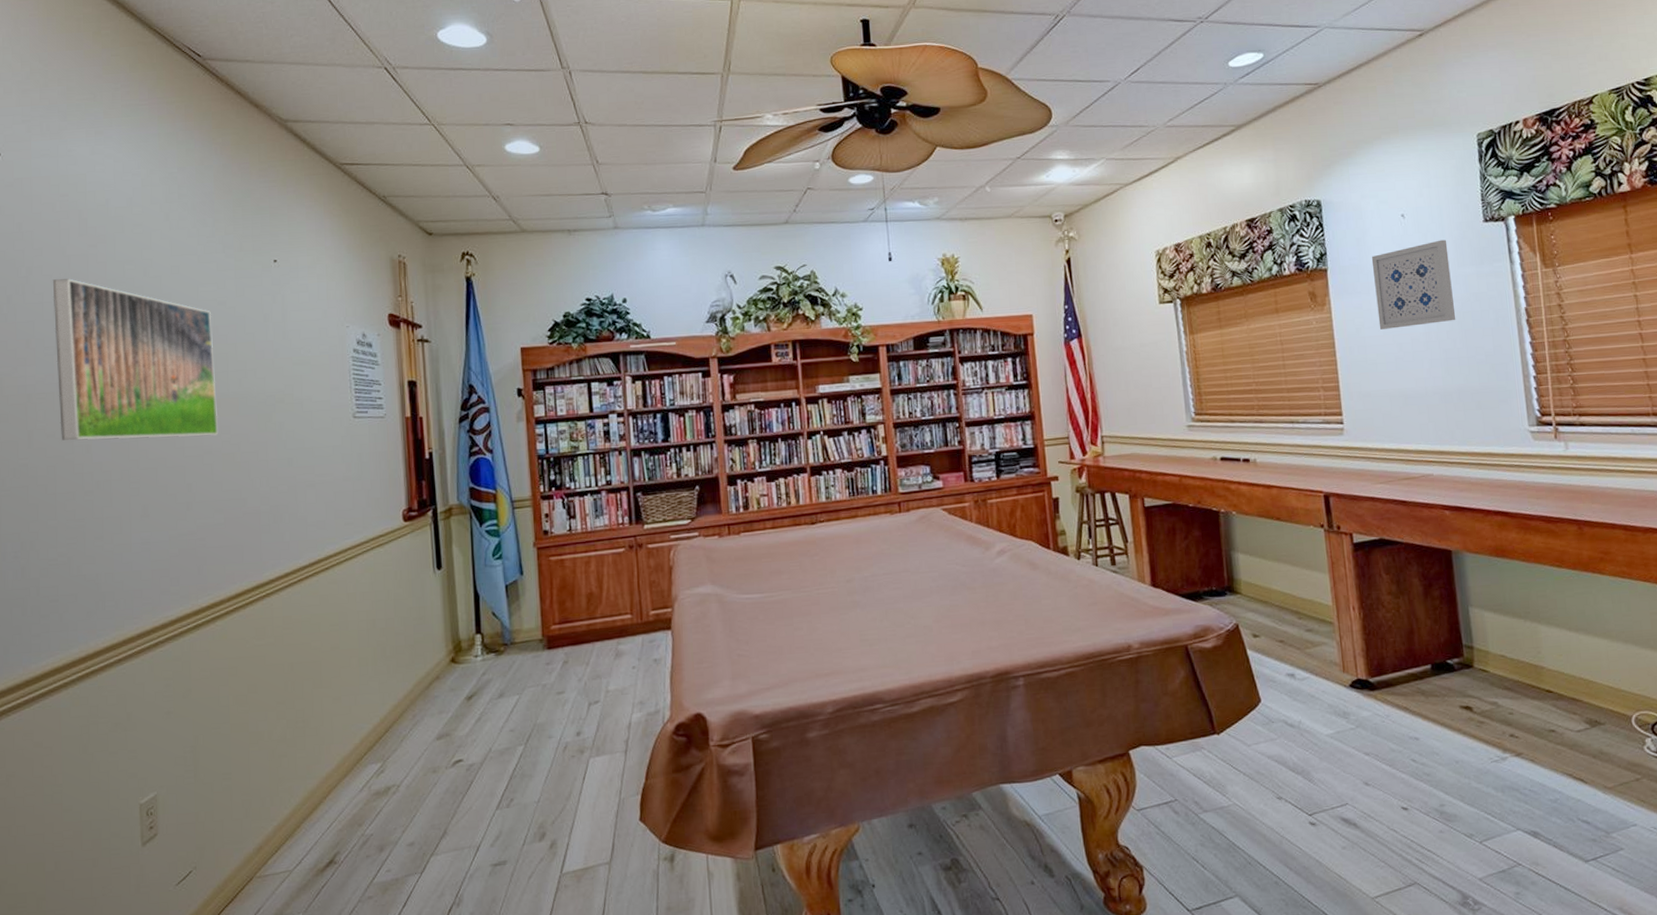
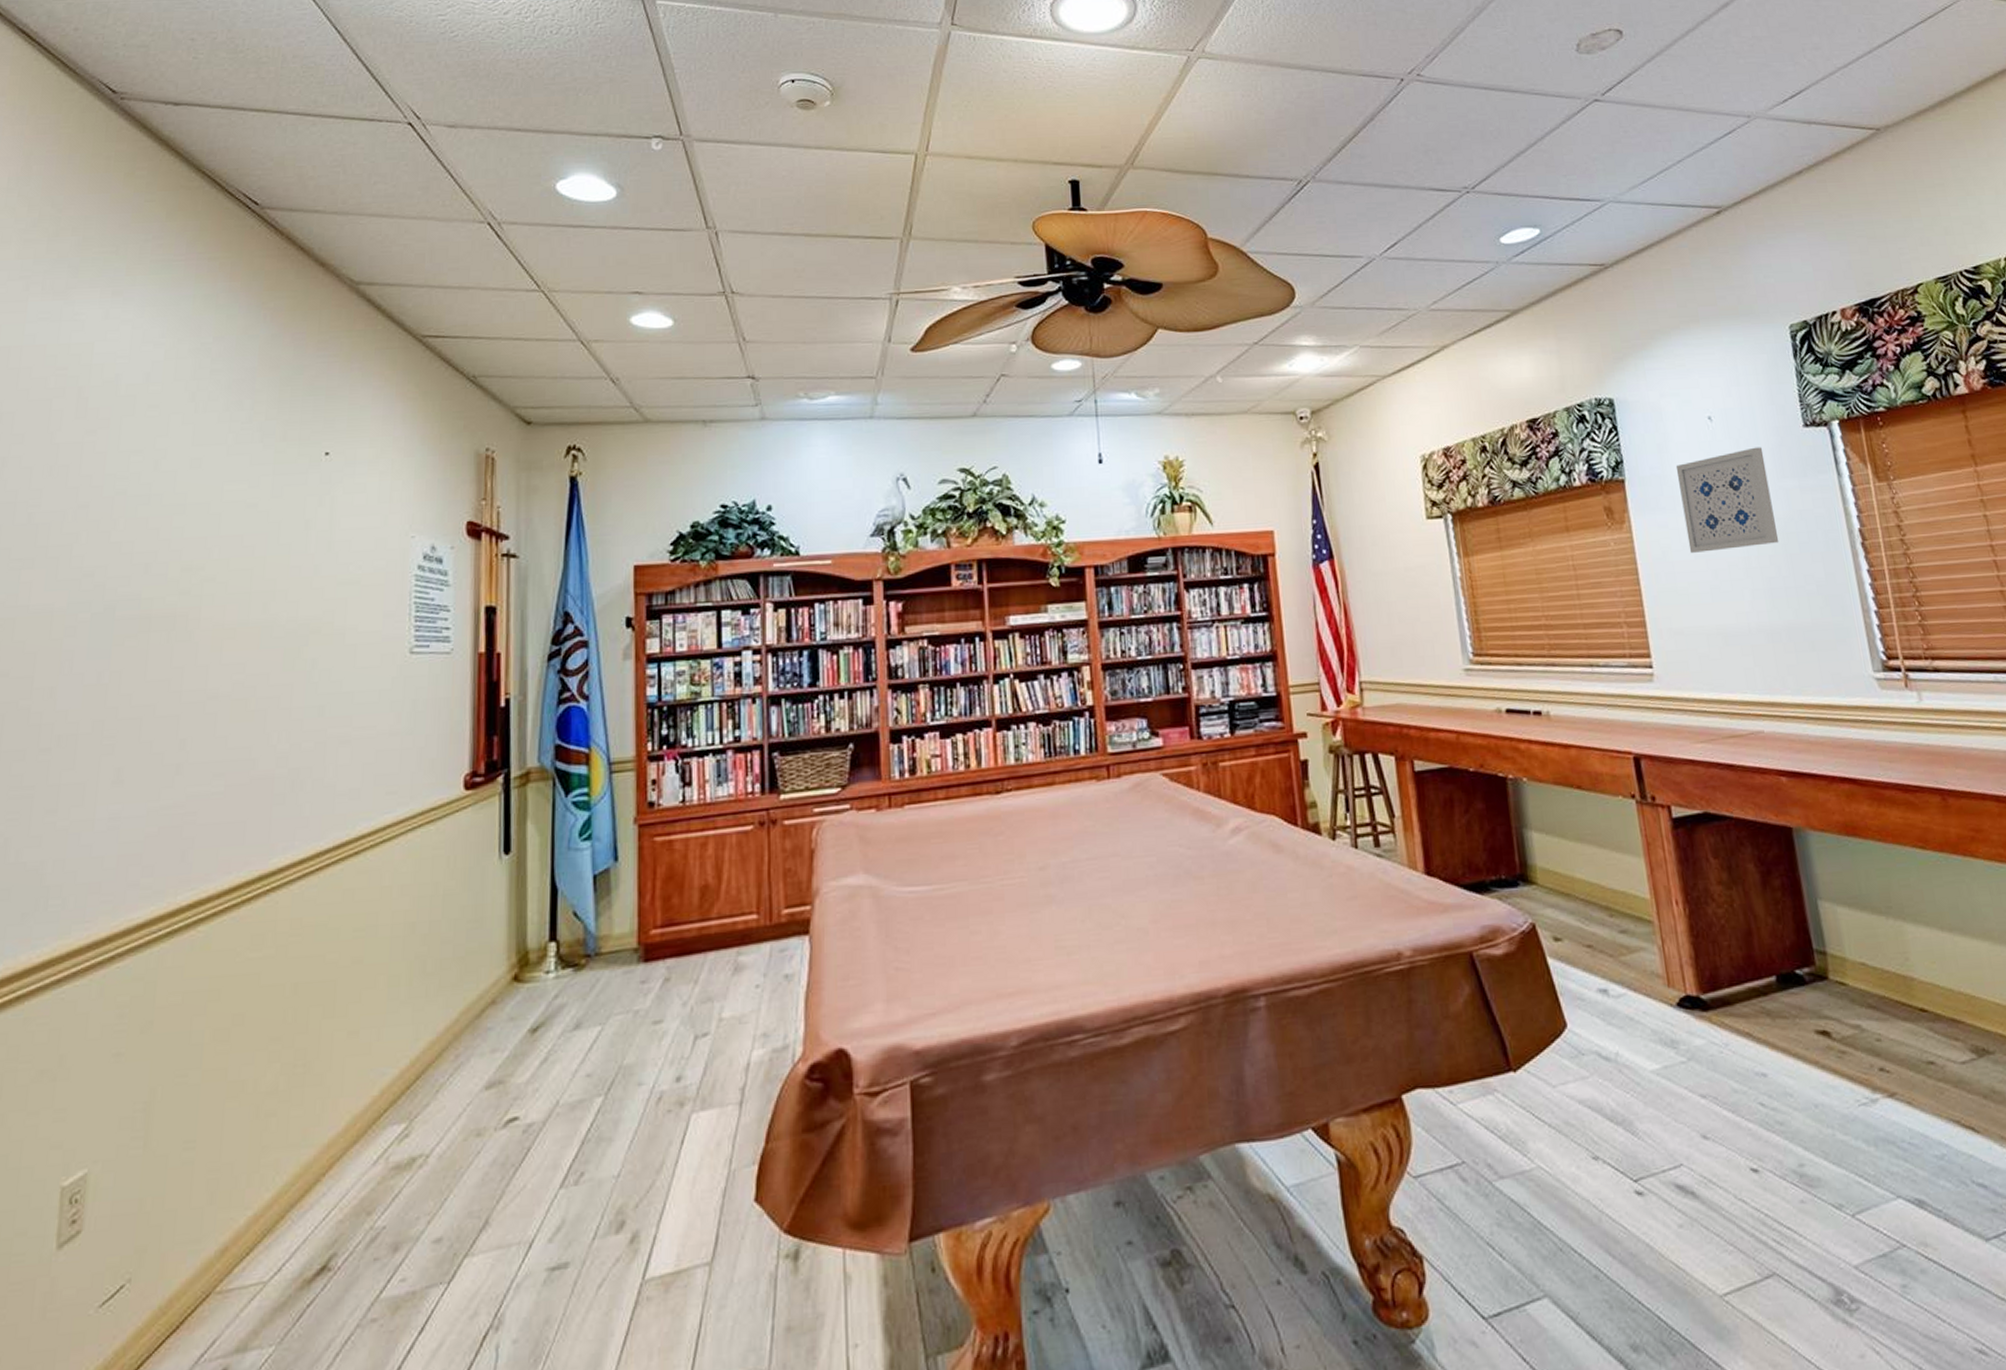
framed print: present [52,278,218,441] -> none [17,472,238,682]

